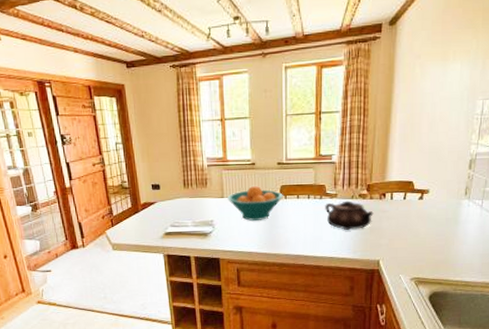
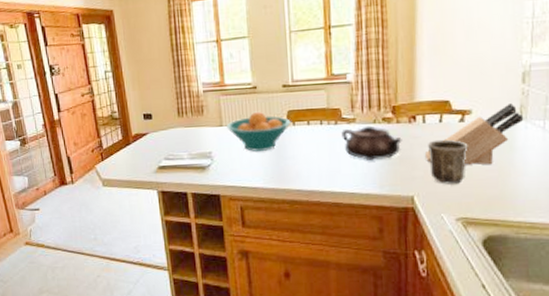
knife block: none [391,185,468,236] -> present [426,103,524,165]
mug: none [393,213,424,251] -> present [428,139,468,184]

